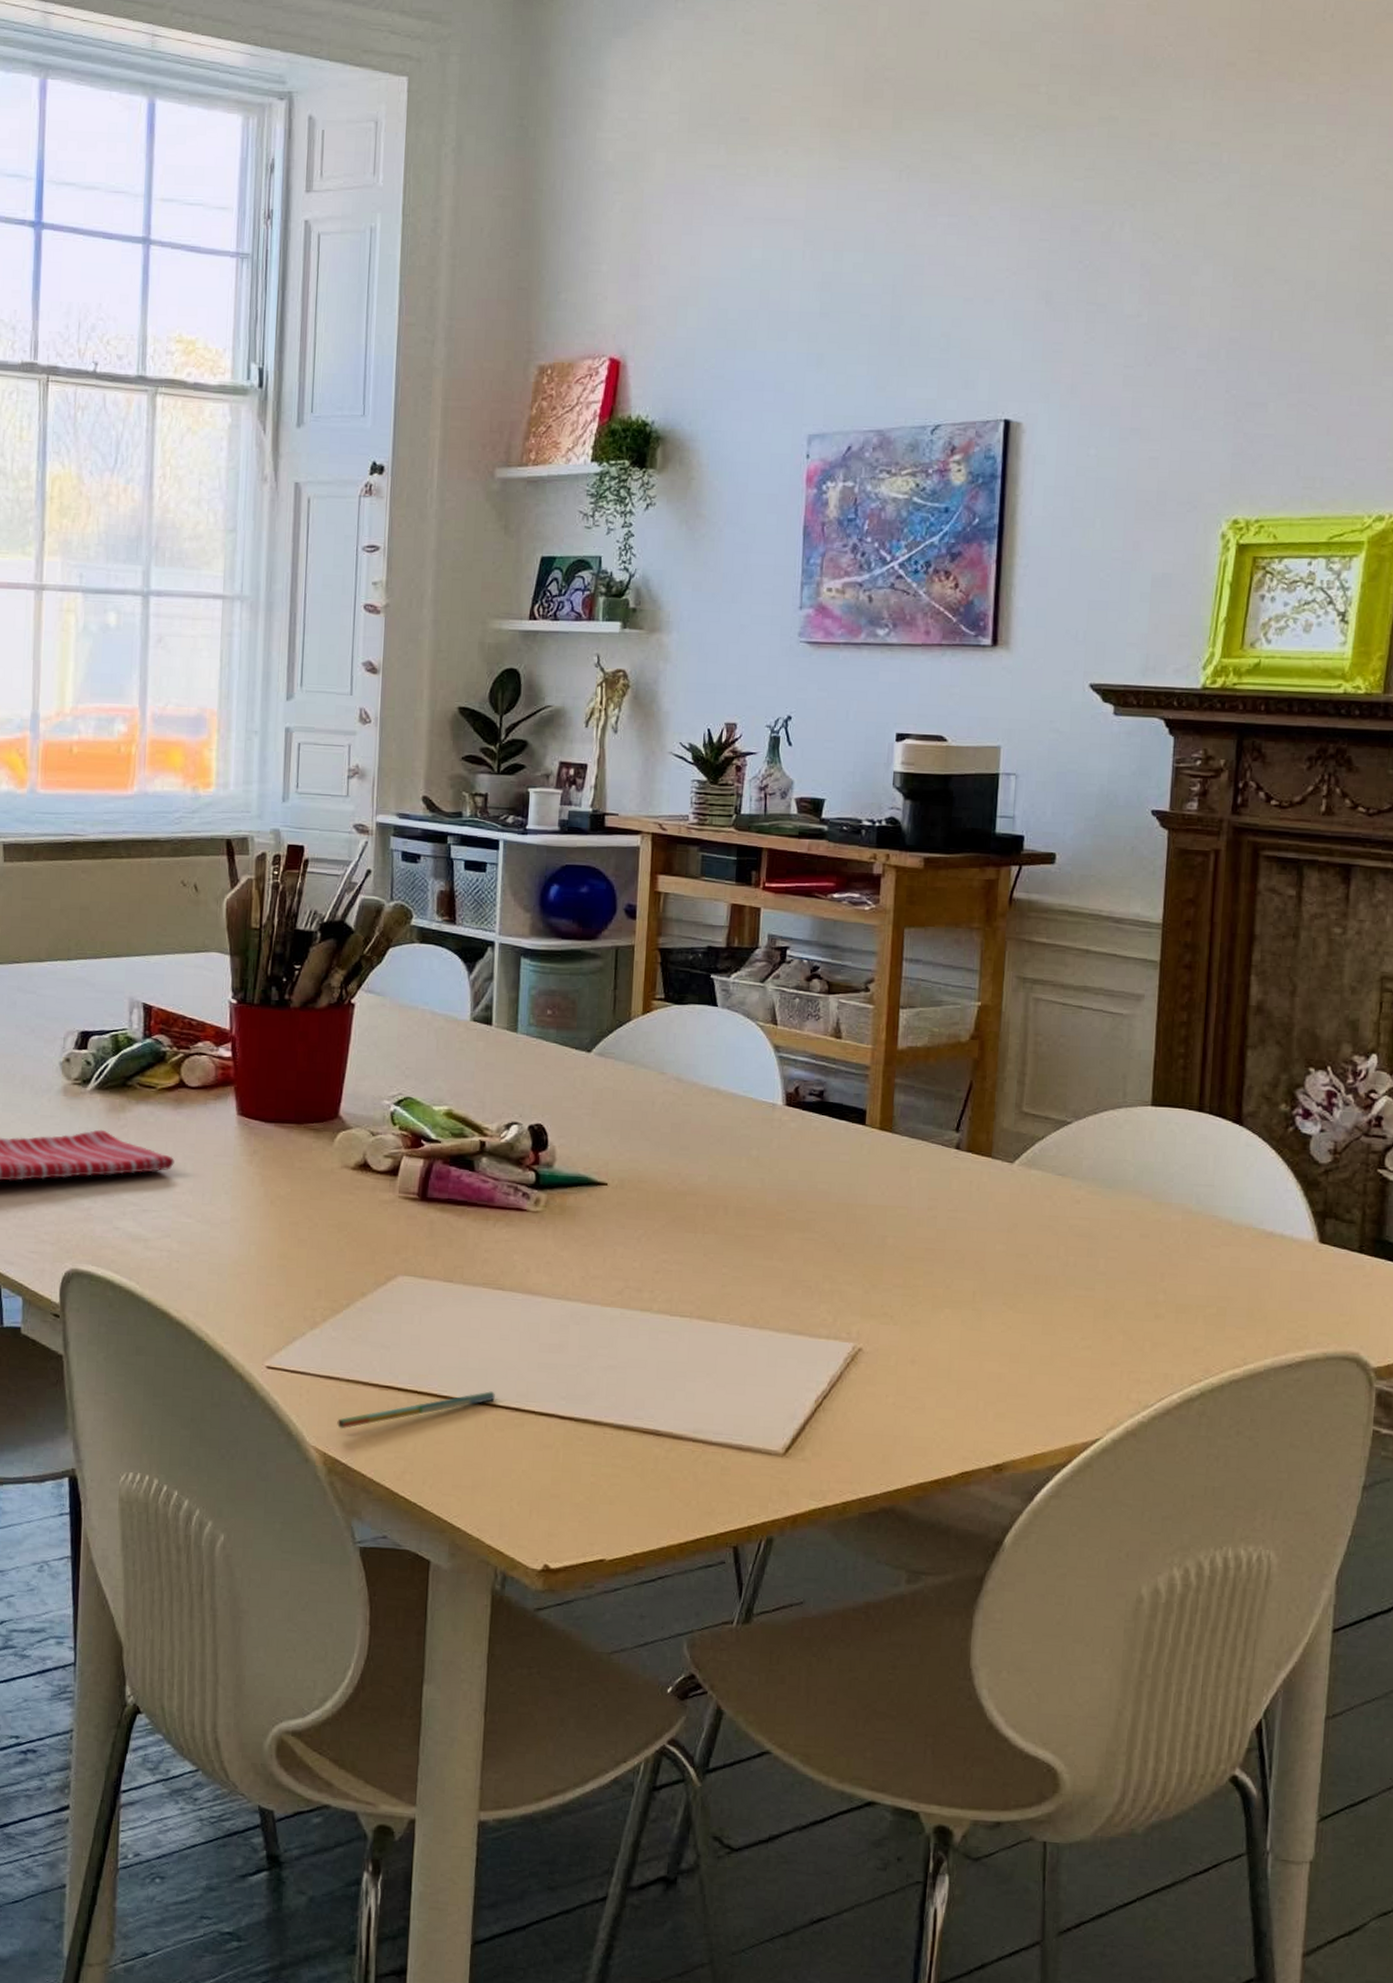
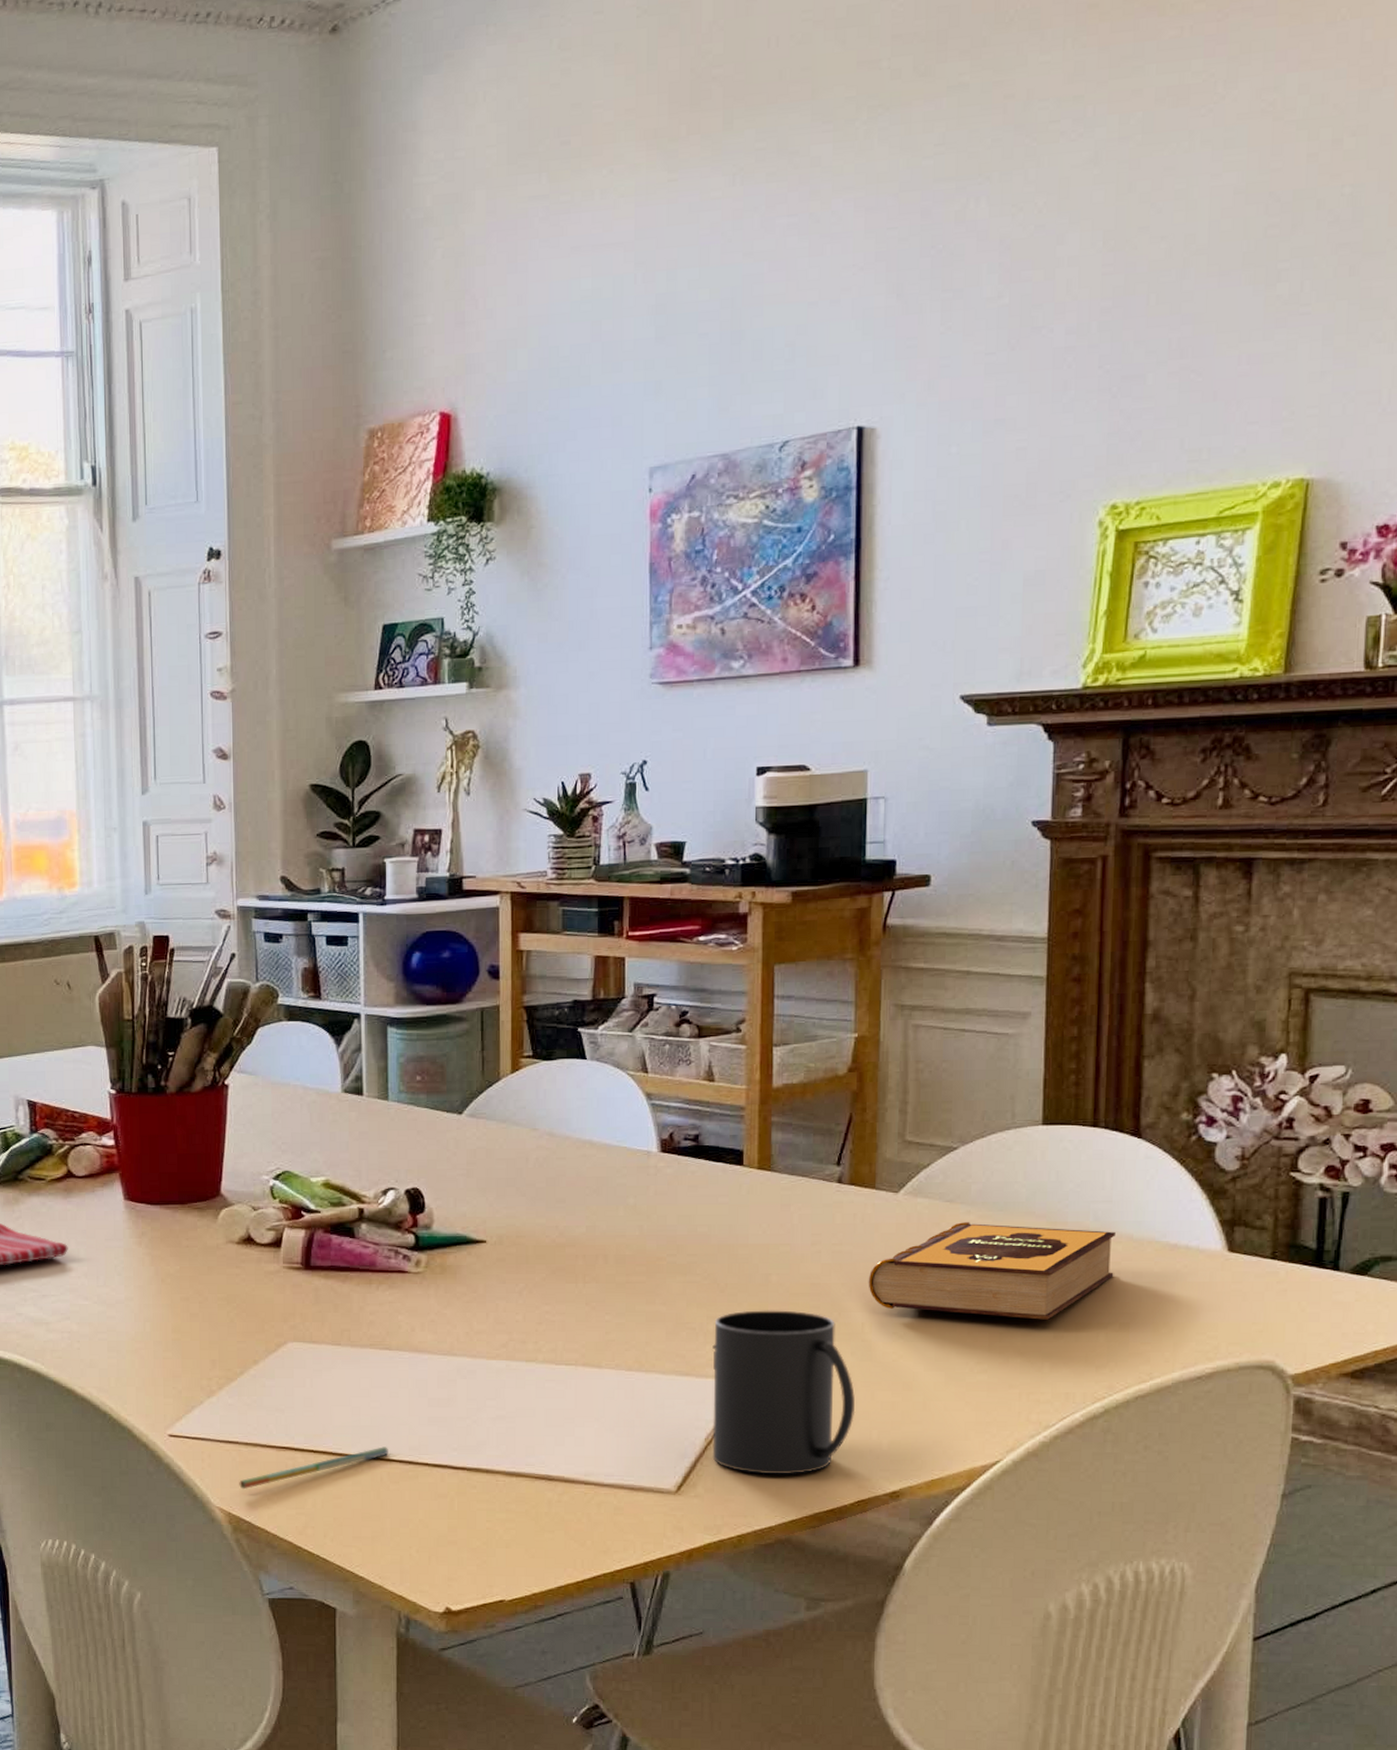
mug: none [821,1272,964,1442] -> present [712,1310,856,1475]
hardback book: none [980,1196,1216,1299] -> present [868,1222,1116,1320]

